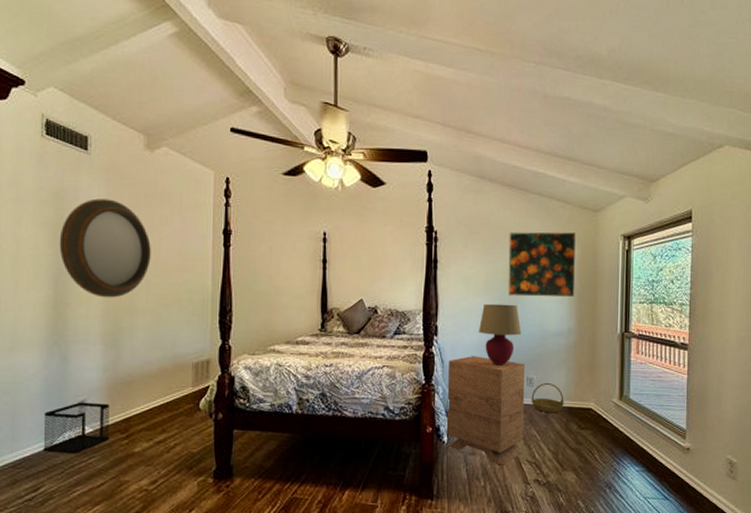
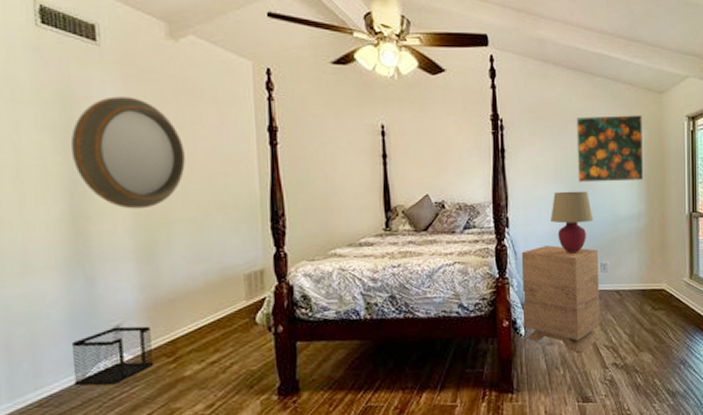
basket: present [531,382,564,413] -> none [606,266,638,297]

